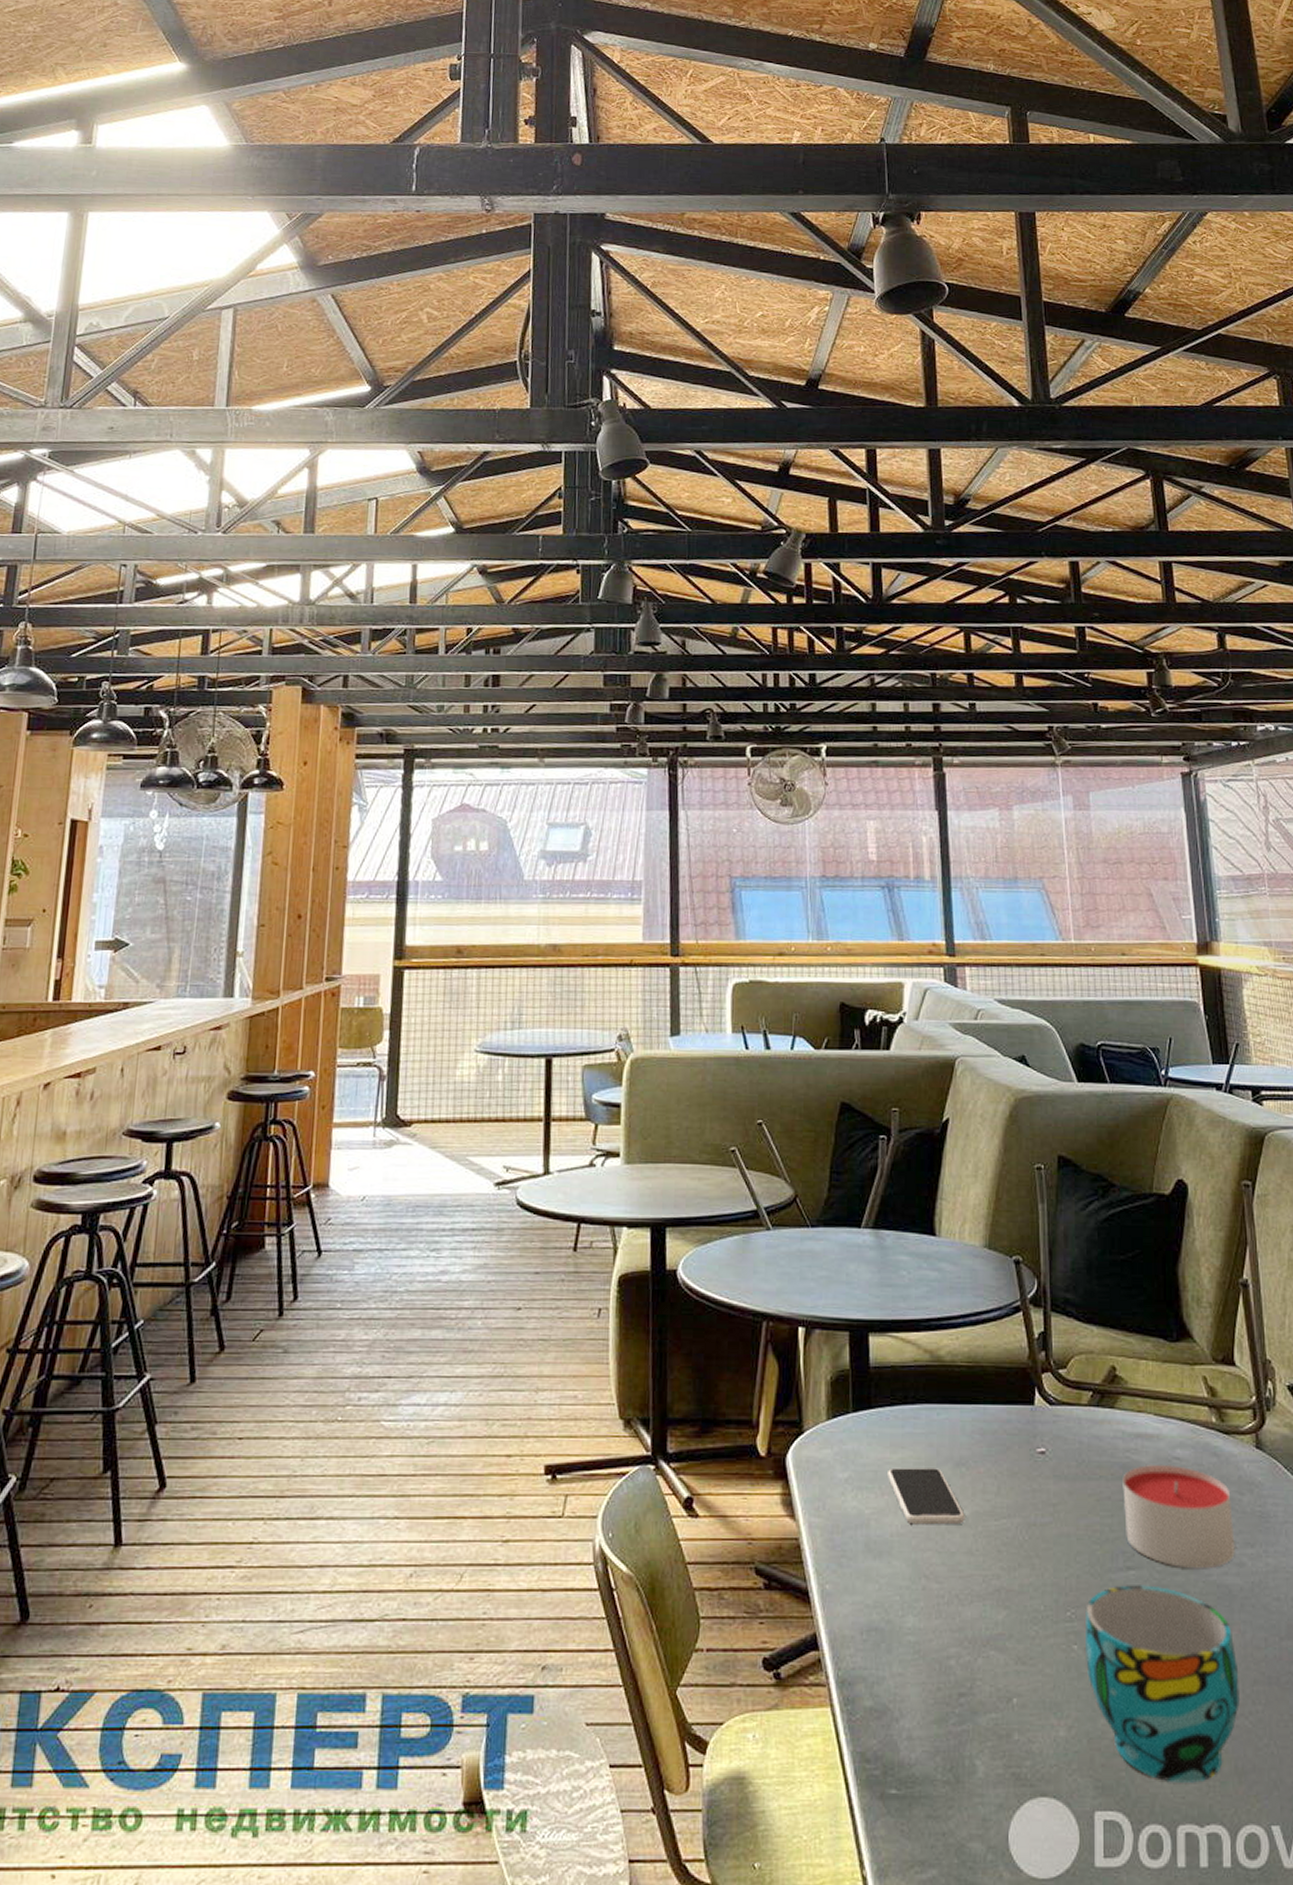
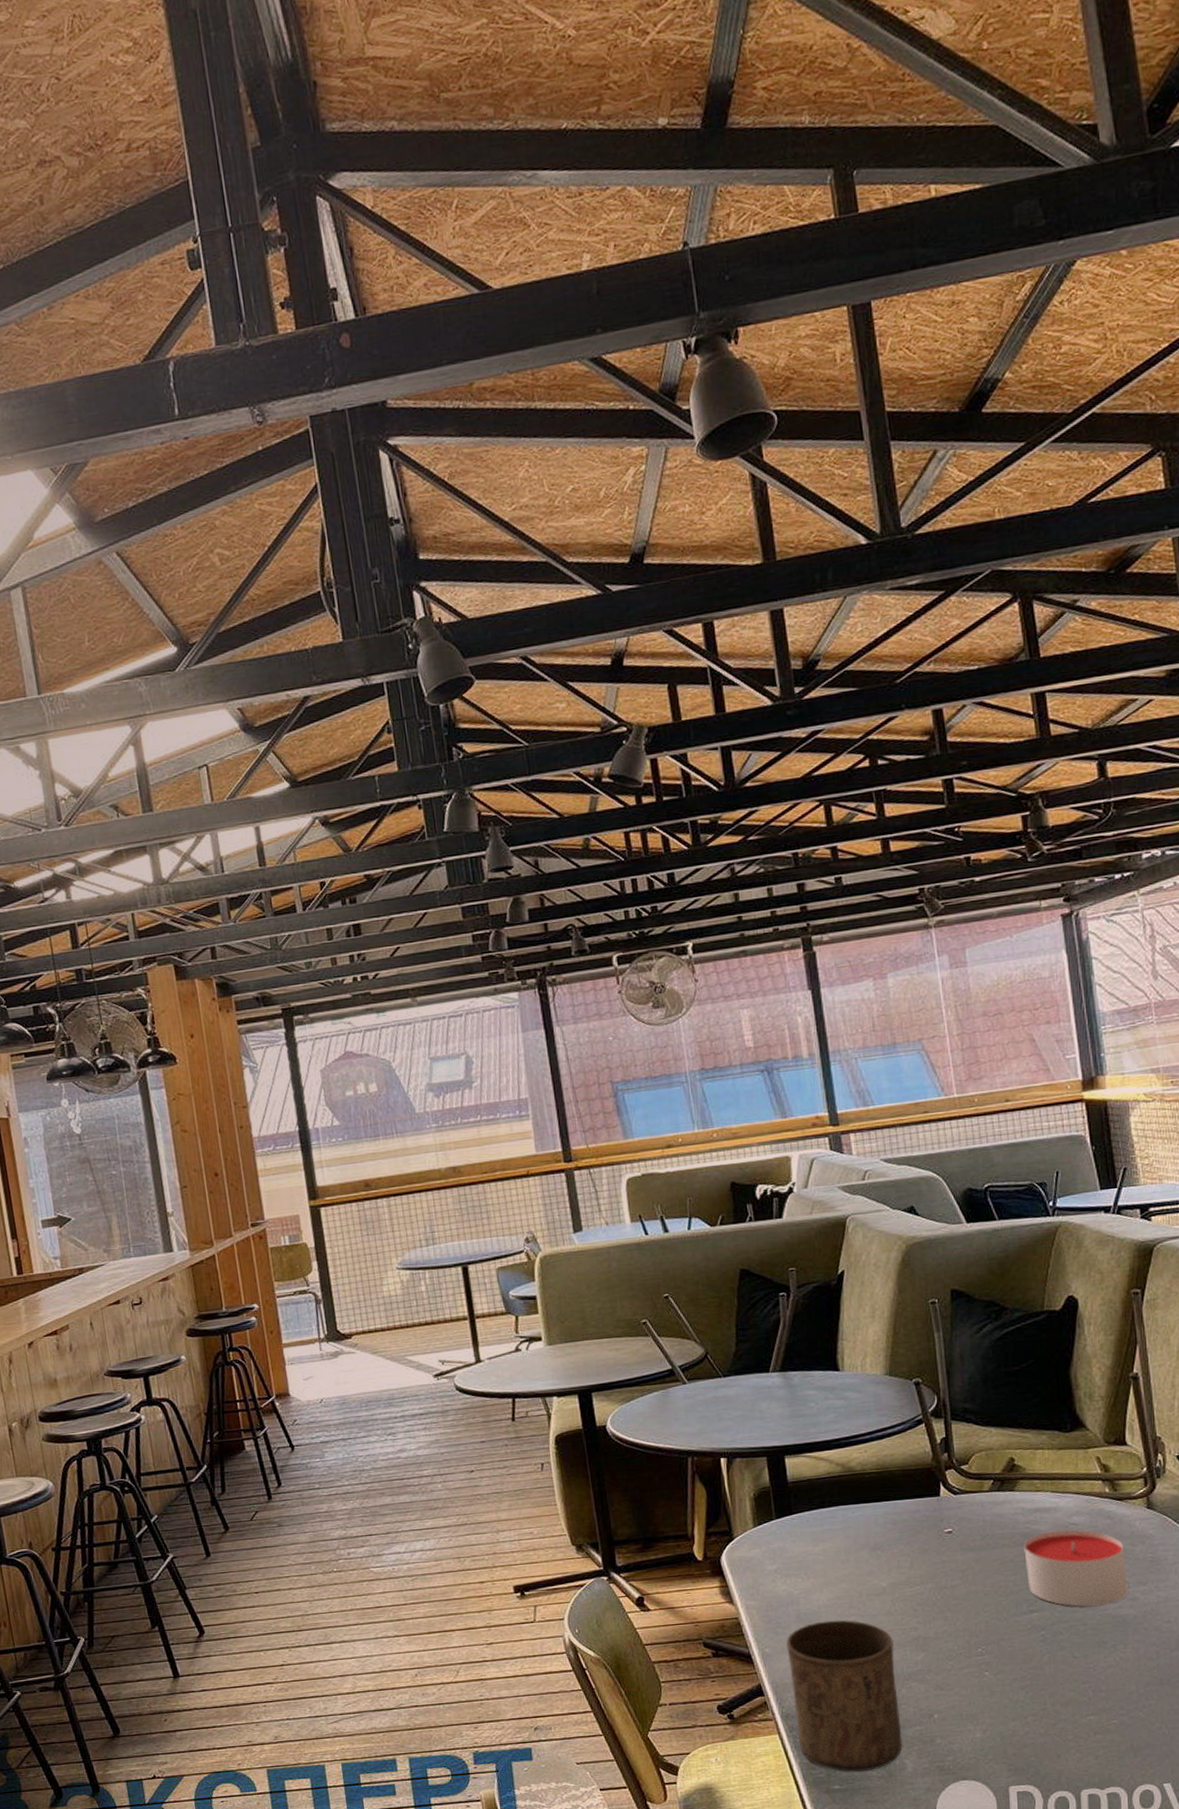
cup: none [850,1554,974,1771] -> present [786,1620,903,1772]
smartphone: present [888,1468,965,1525] -> none [811,1554,883,1598]
cup: present [1086,1585,1241,1783] -> none [994,1622,1135,1762]

